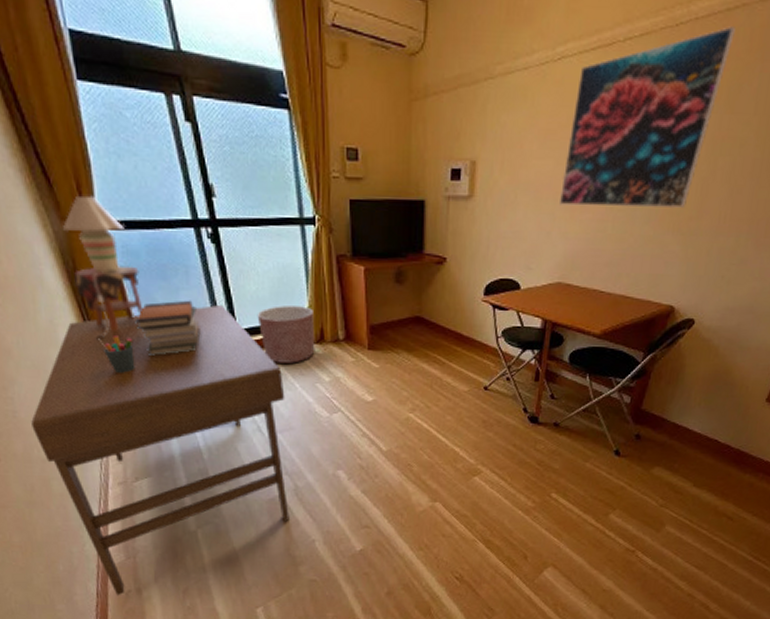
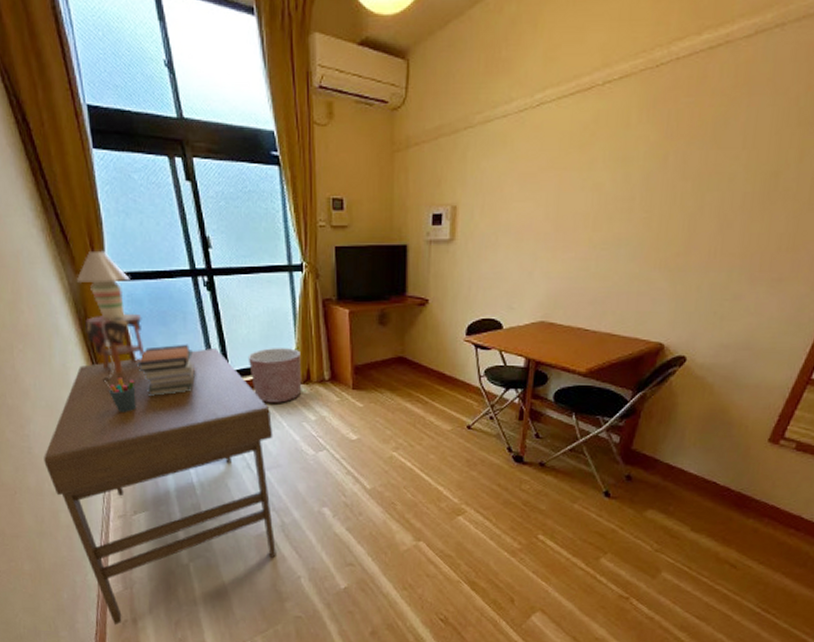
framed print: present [560,26,735,208] -> none [541,64,719,246]

